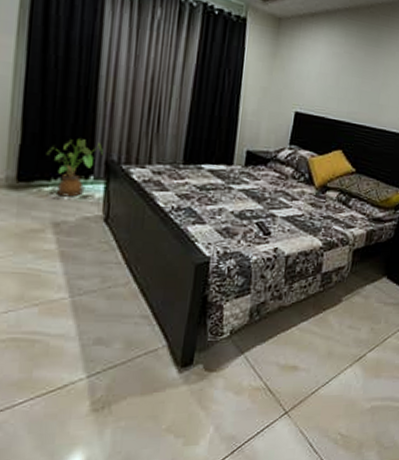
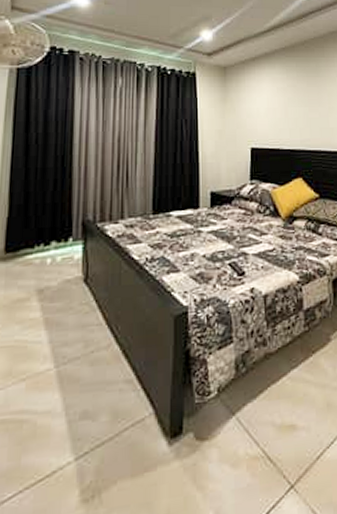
house plant: present [46,138,104,197] -> none [30,204,81,262]

